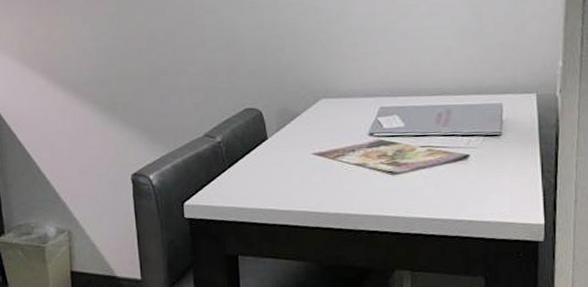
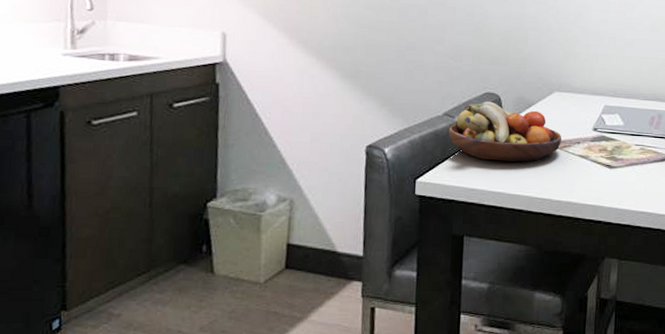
fruit bowl: none [211,117,334,178] -> present [449,101,562,162]

